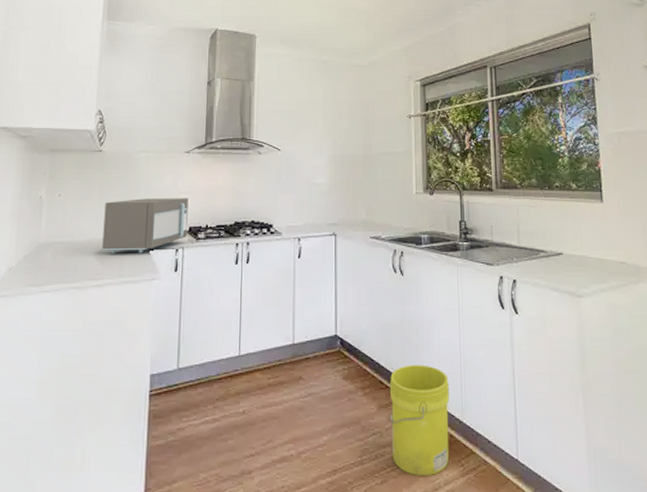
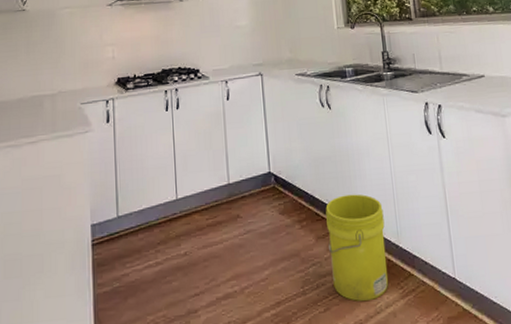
microwave: present [102,198,188,254] -> none [33,50,116,110]

